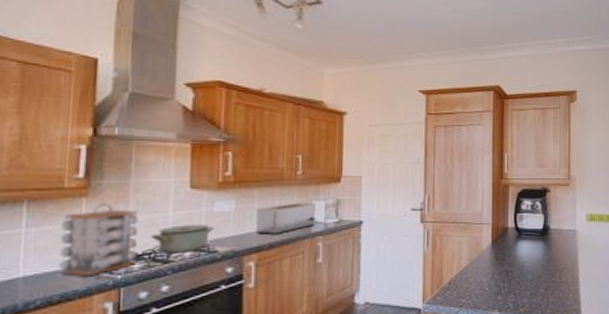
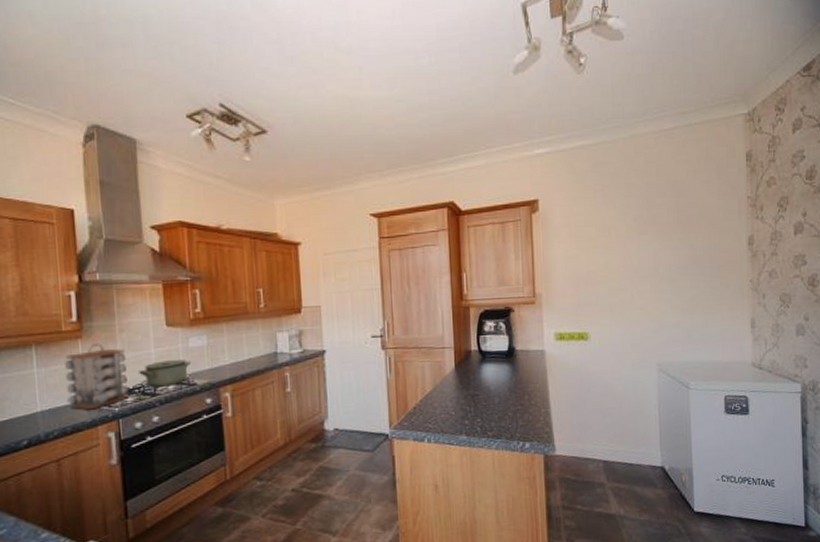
toaster: present [255,203,315,236] -> none [226,334,281,368]

